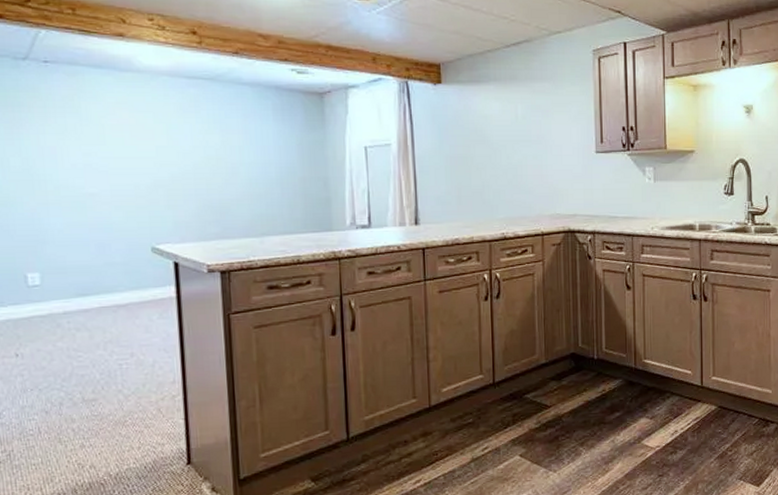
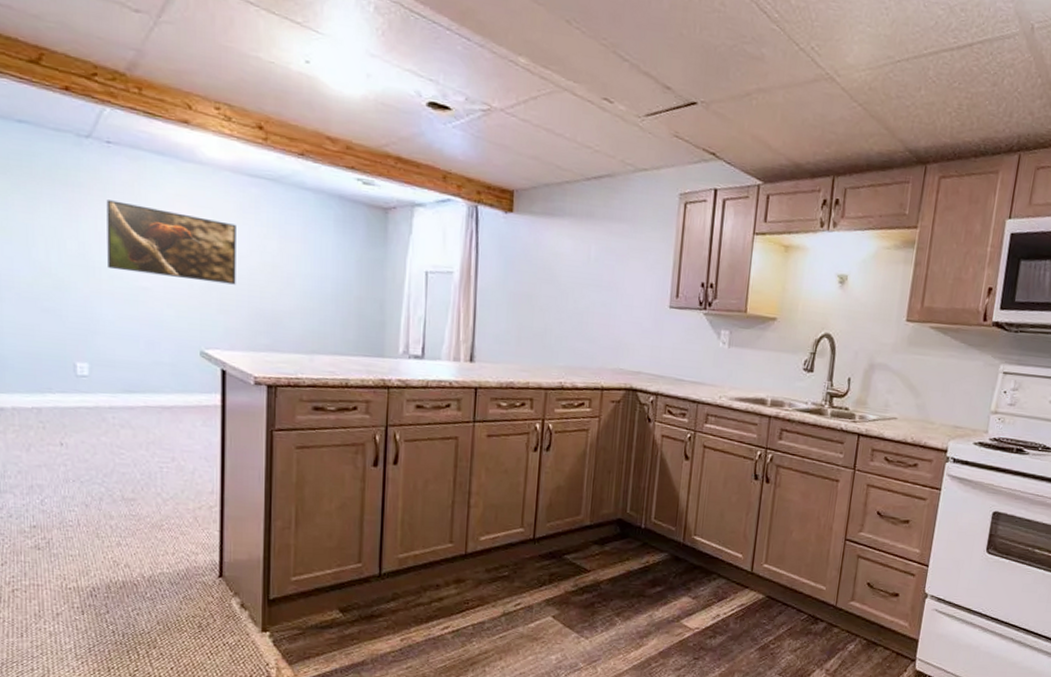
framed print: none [47,115,182,181] -> present [106,200,236,285]

